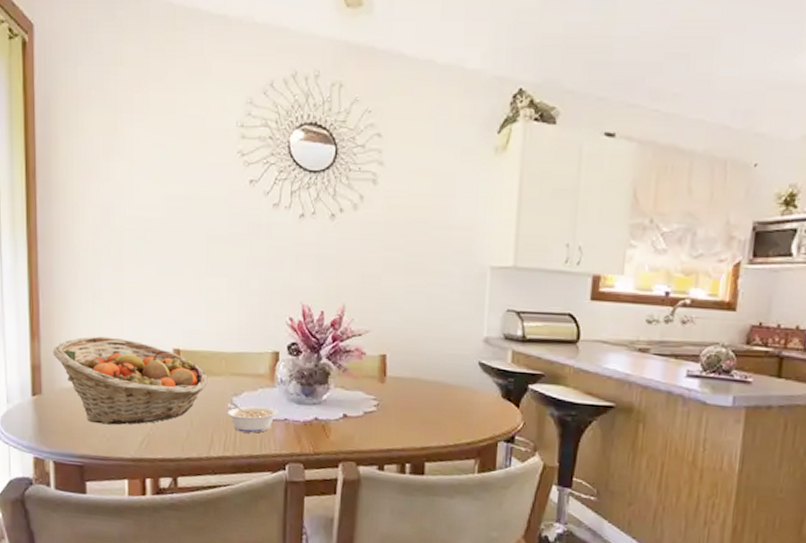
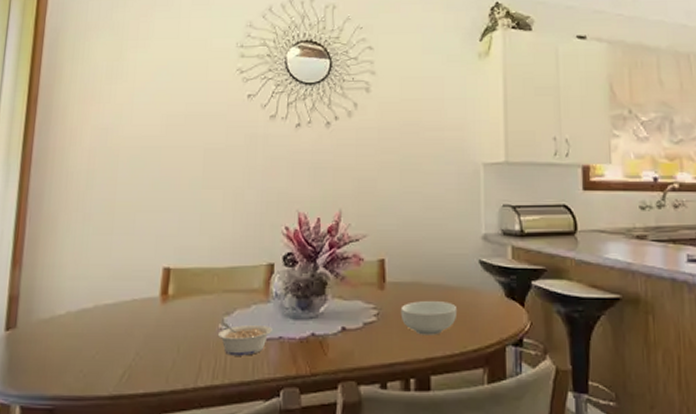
fruit basket: present [53,336,208,425] -> none [34,259,198,358]
cereal bowl: none [399,395,454,428] -> present [400,300,458,335]

